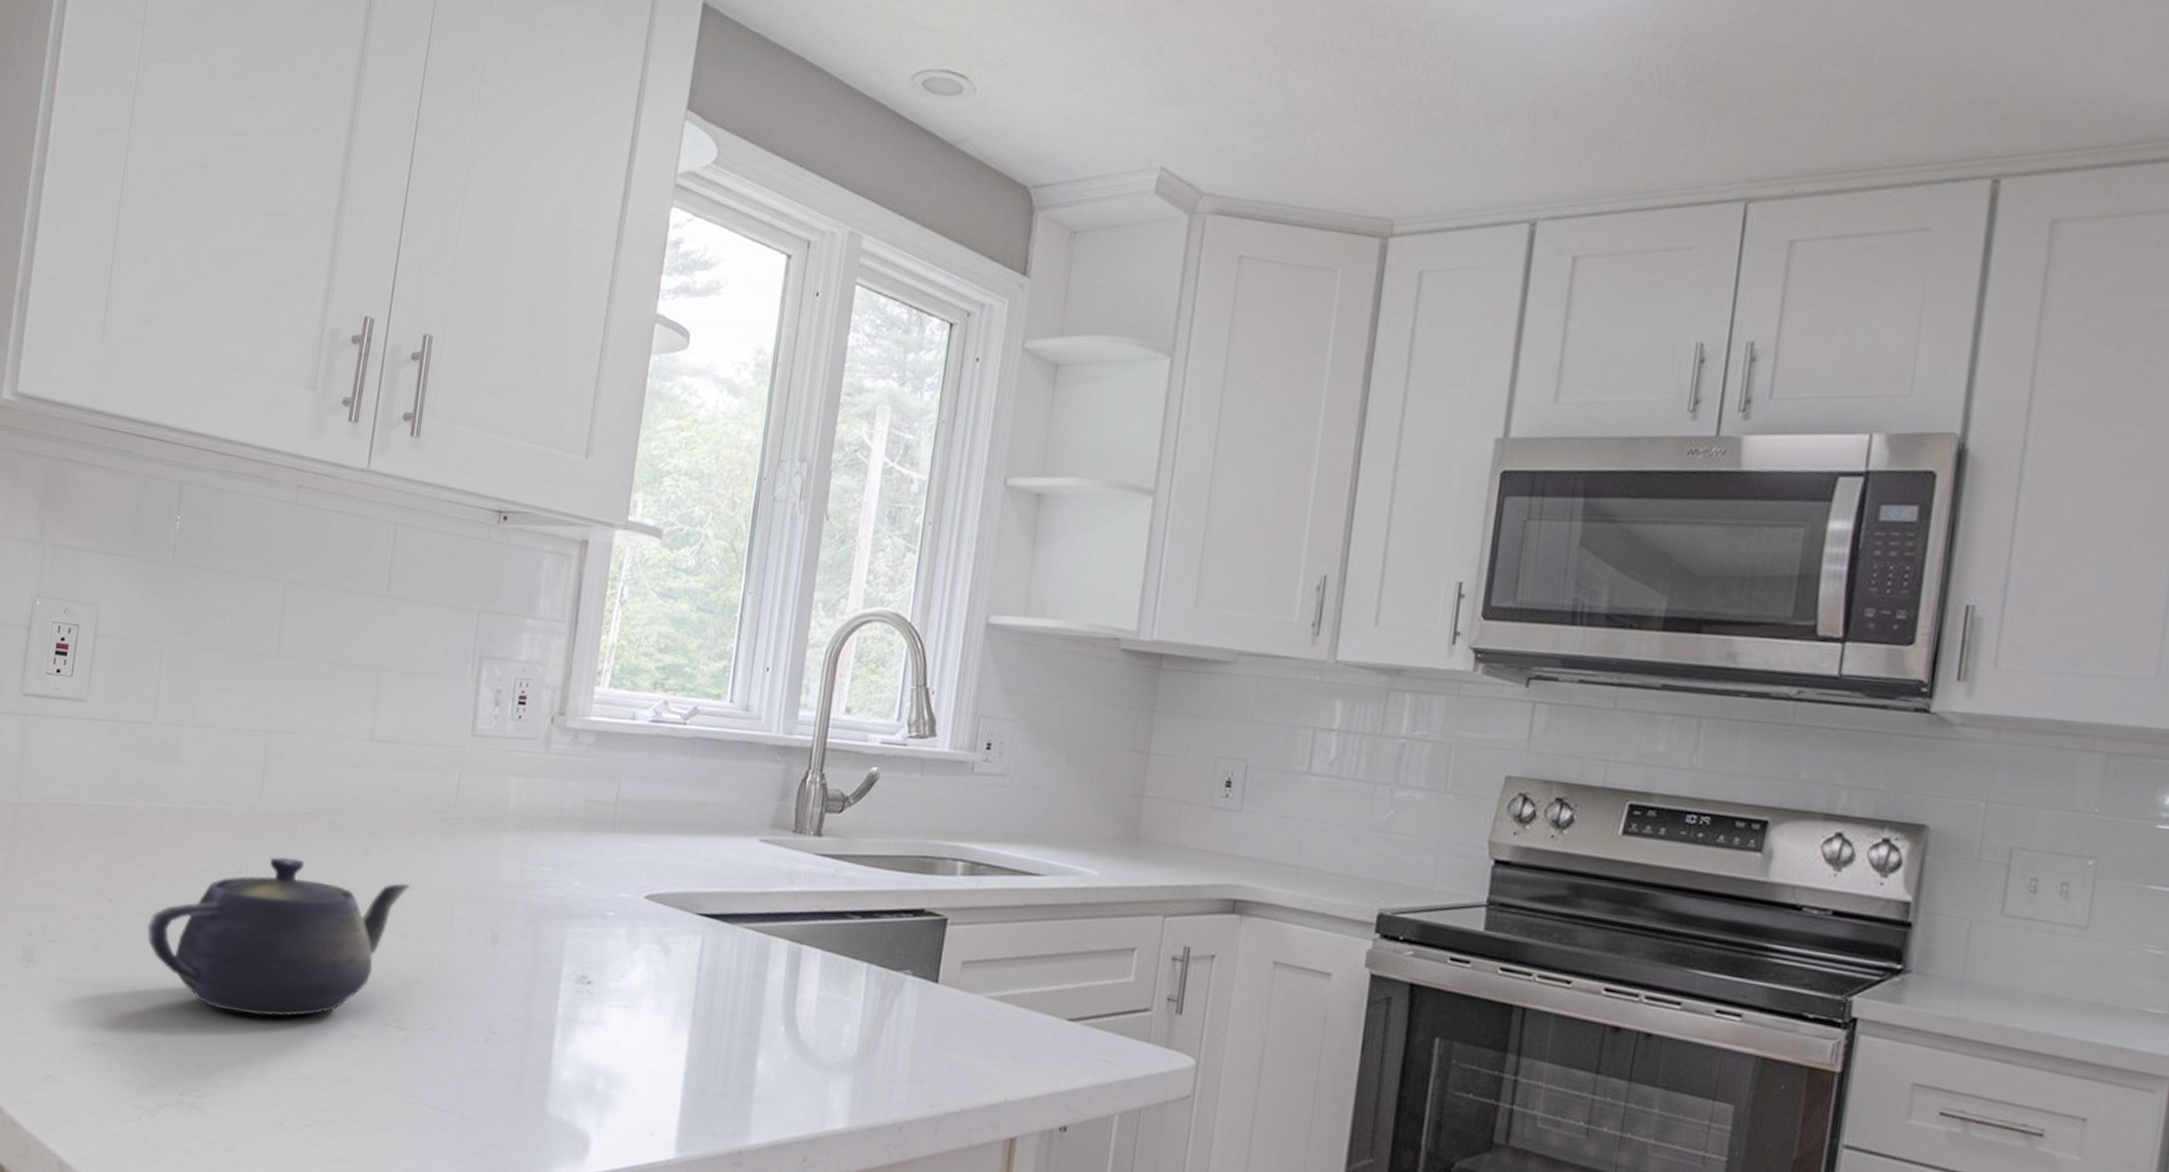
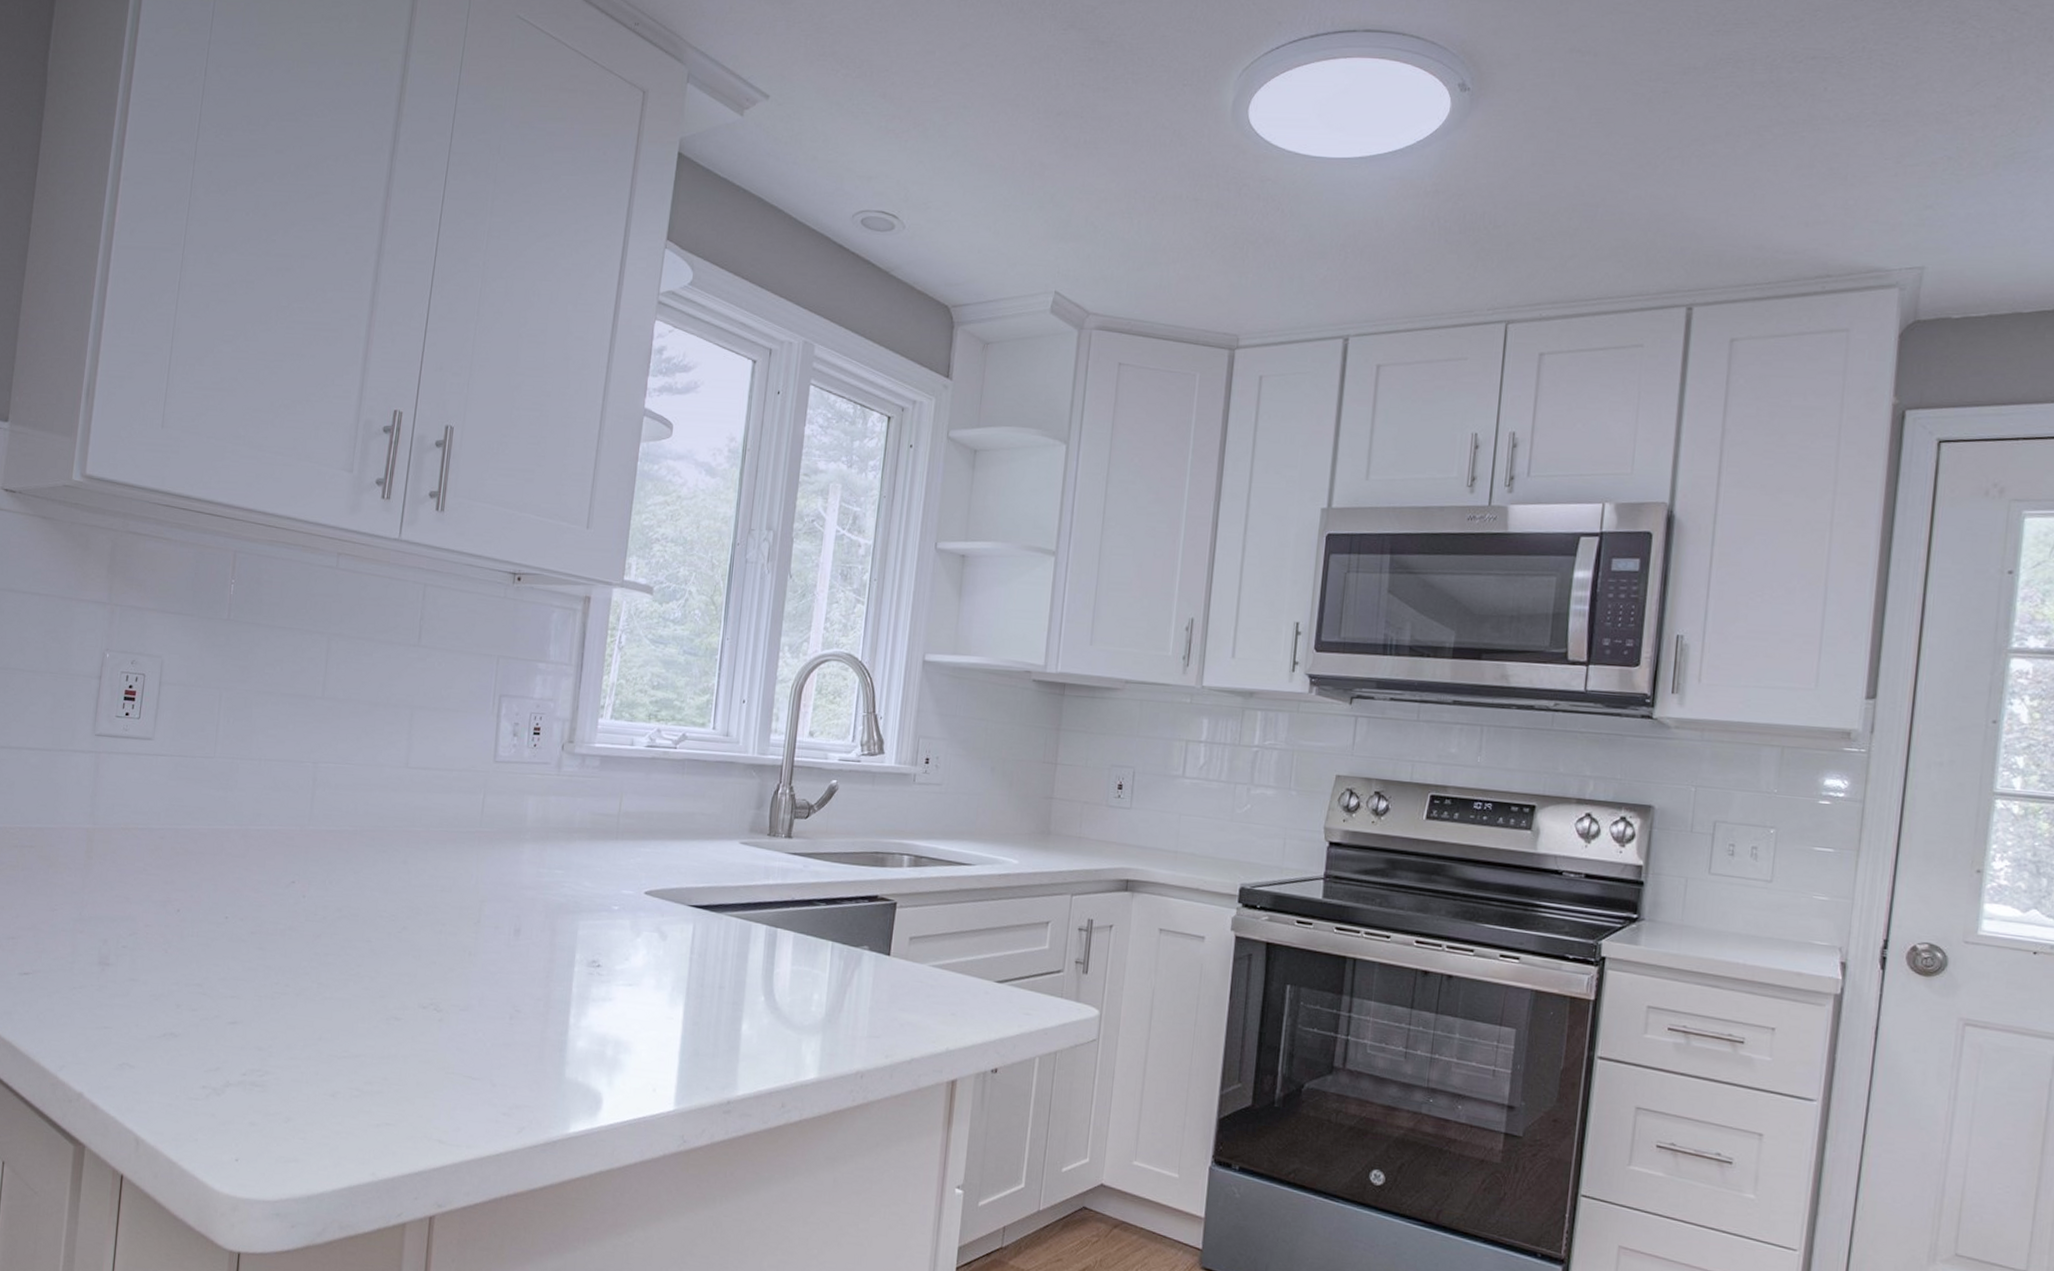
teapot: present [147,856,410,1017] -> none [211,868,443,1005]

